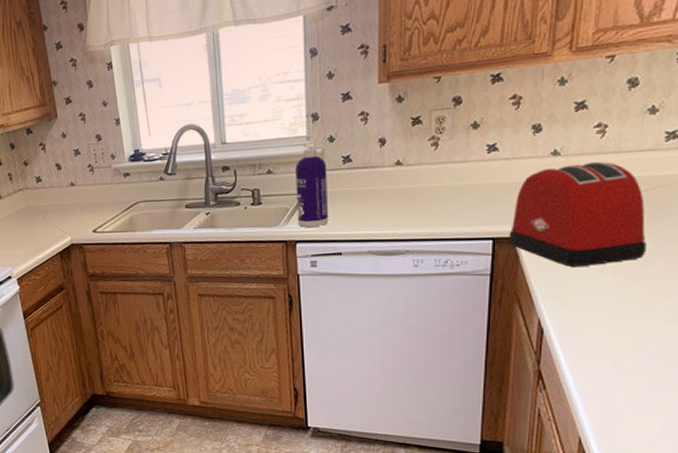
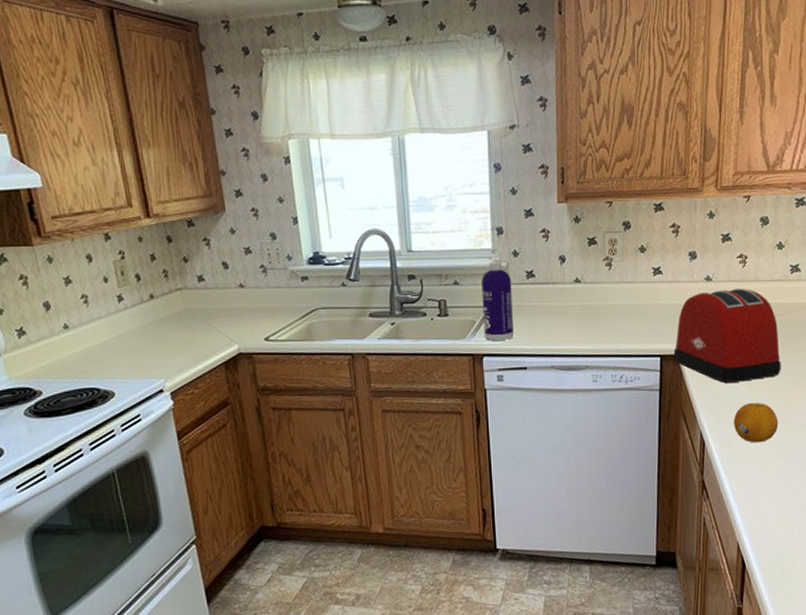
fruit: none [580,287,639,332] -> present [733,402,779,443]

